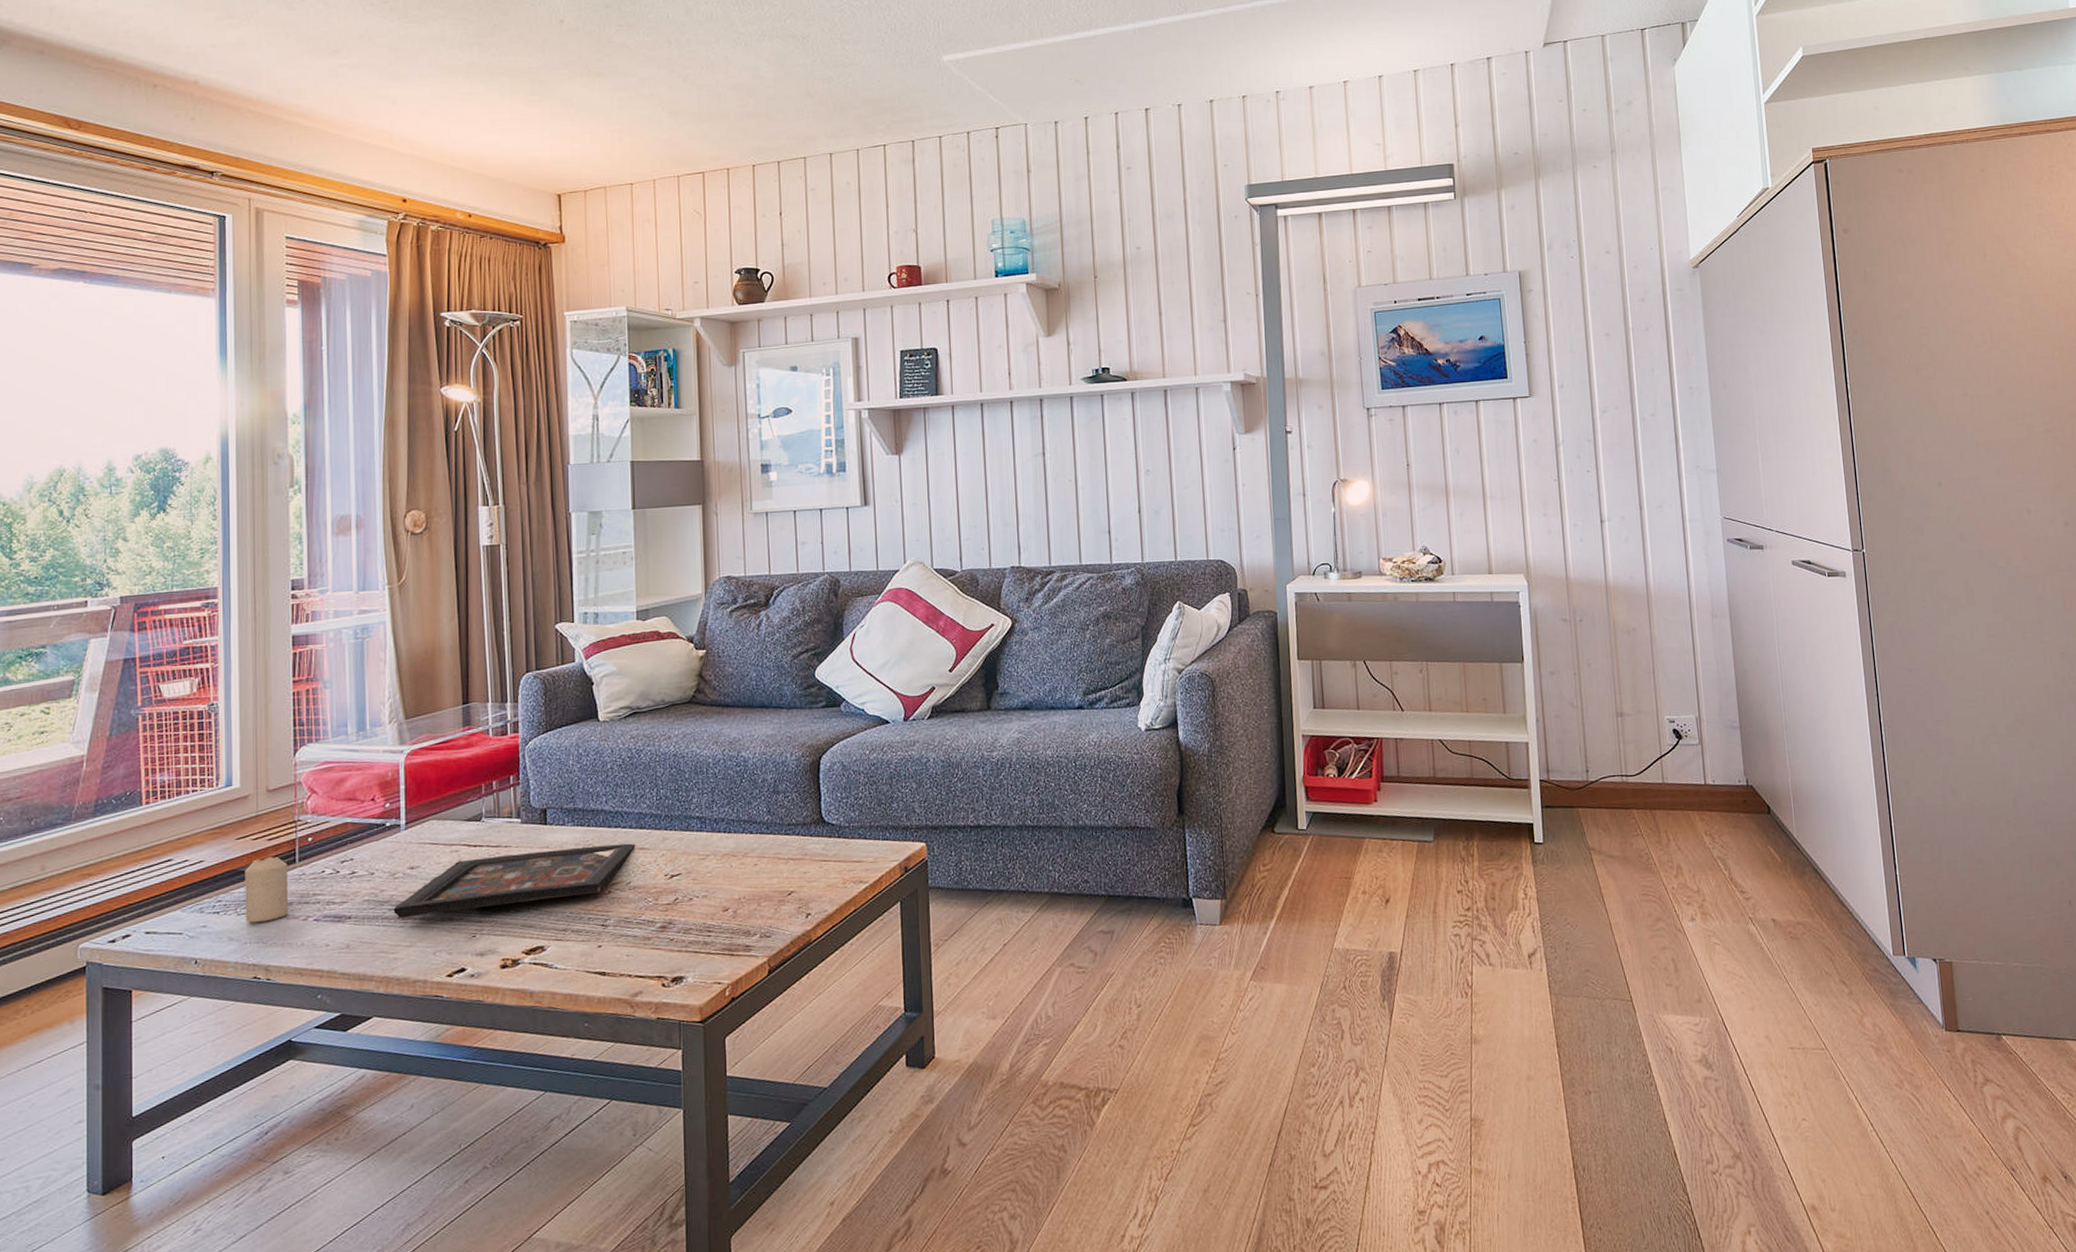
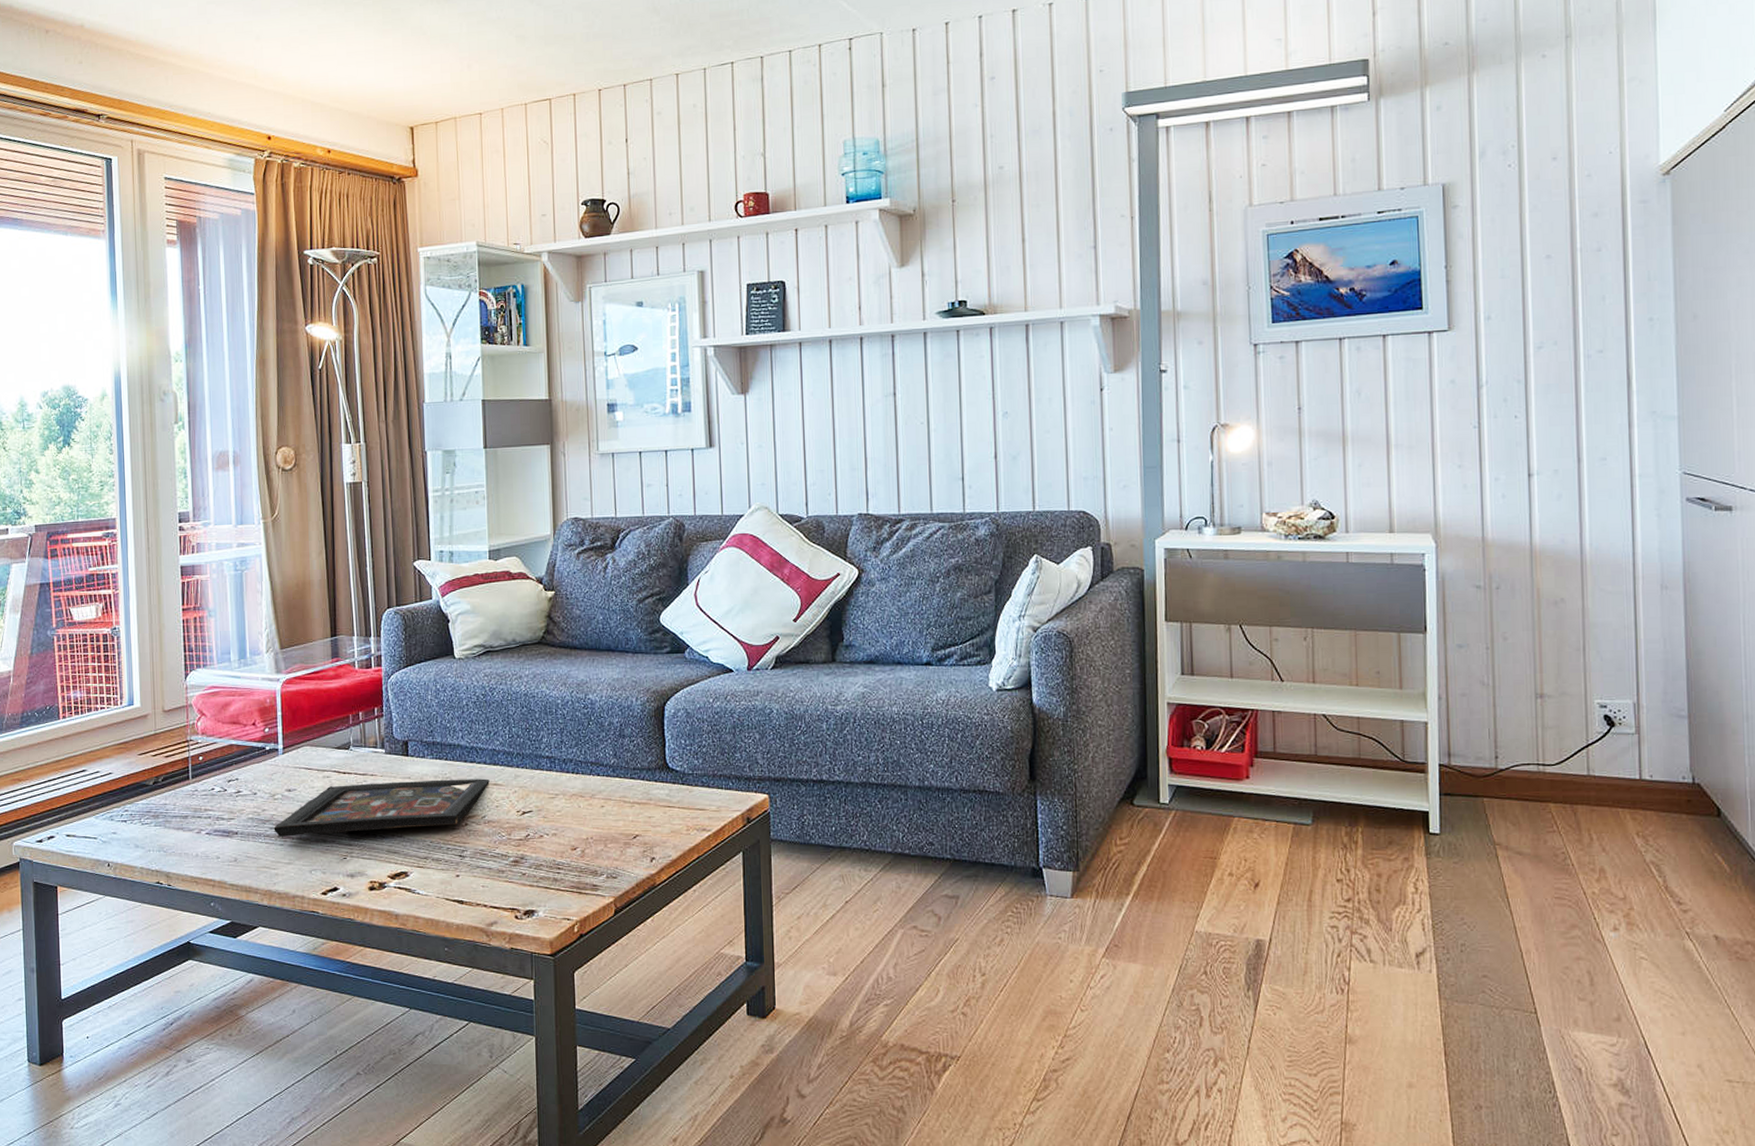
candle: present [245,856,288,923] -> none [146,773,184,833]

